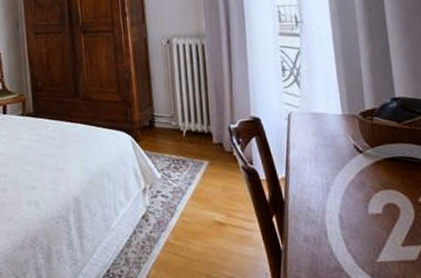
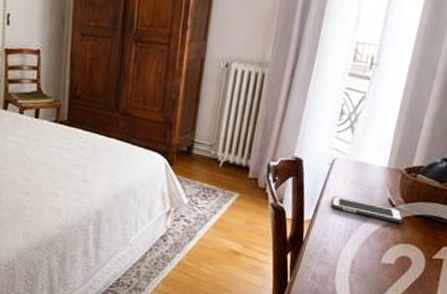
cell phone: none [299,150,375,169] -> present [331,196,403,223]

